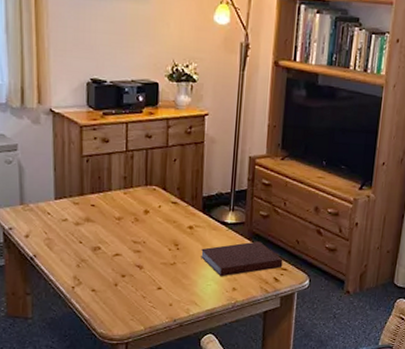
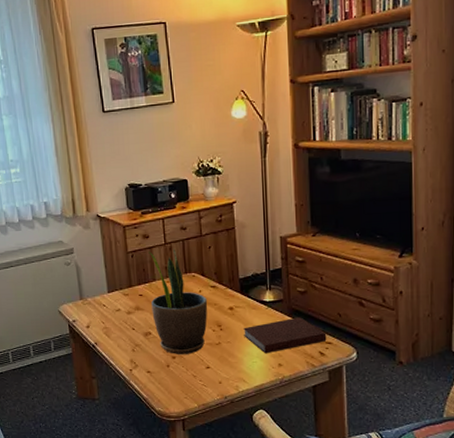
potted plant: none [104,156,167,273] -> present [148,248,208,354]

